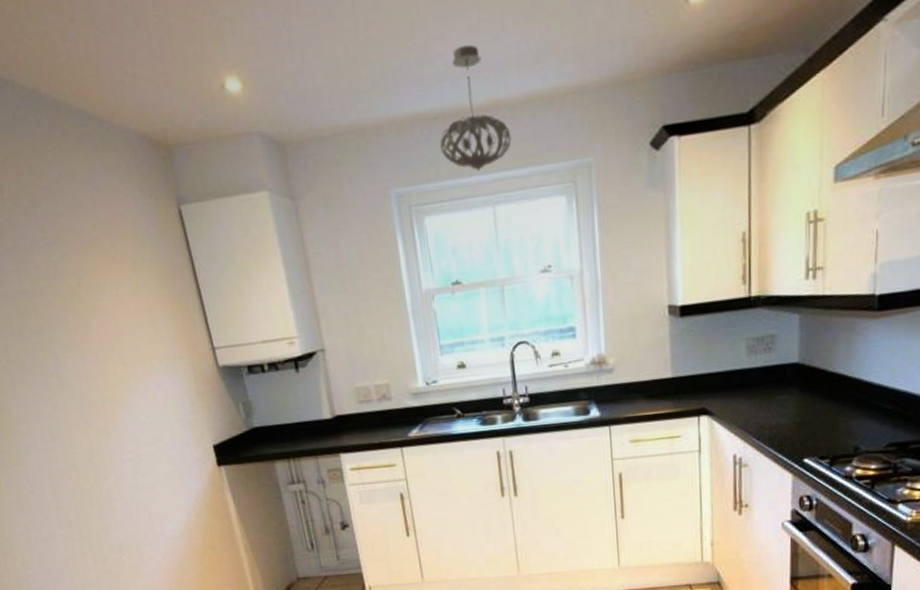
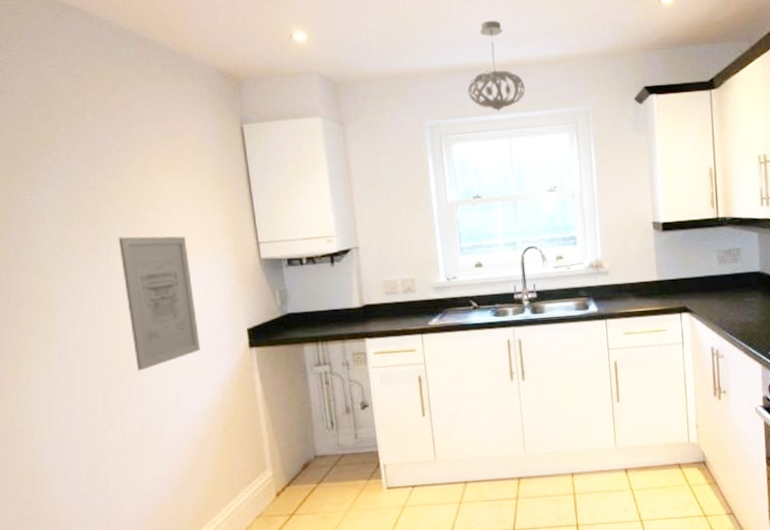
wall art: none [64,343,168,493] -> present [118,236,201,371]

